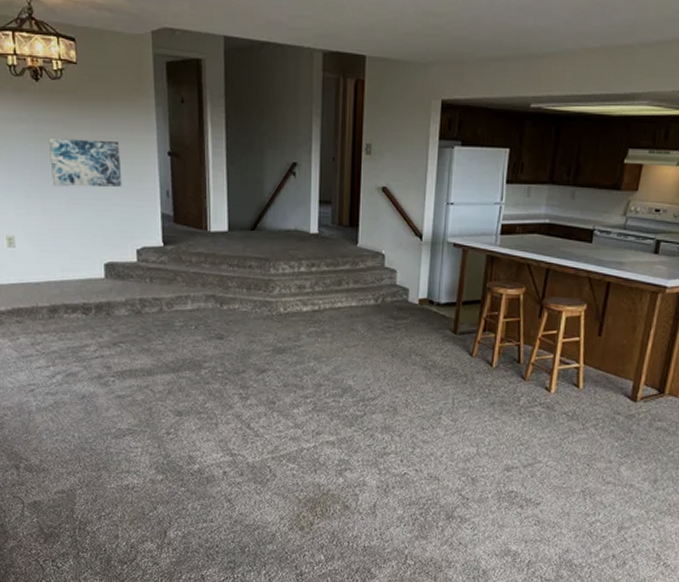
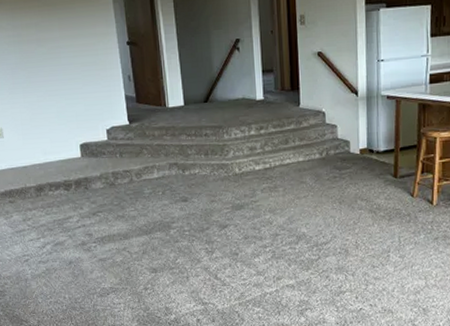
wall art: present [48,139,122,187] -> none [25,38,90,82]

